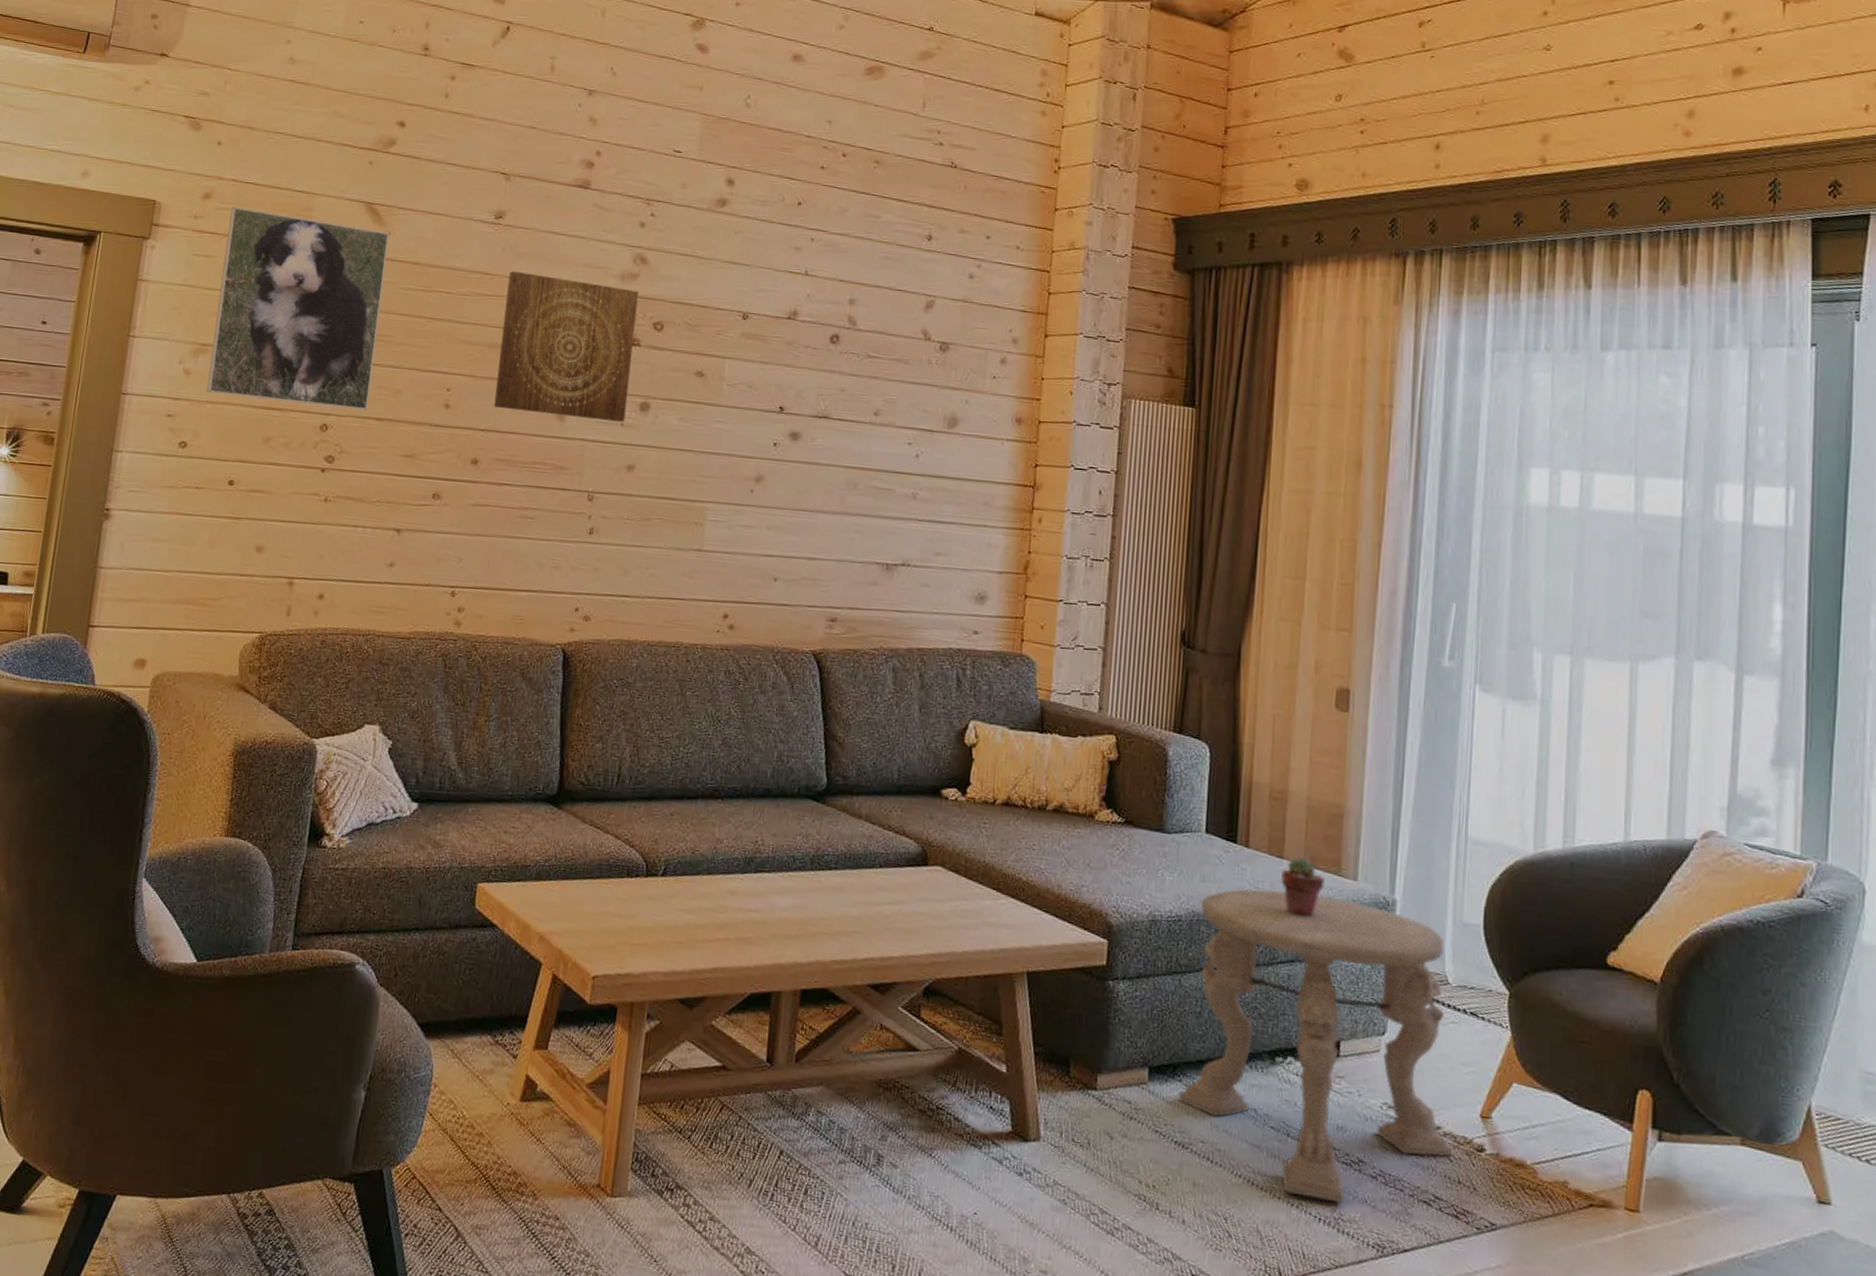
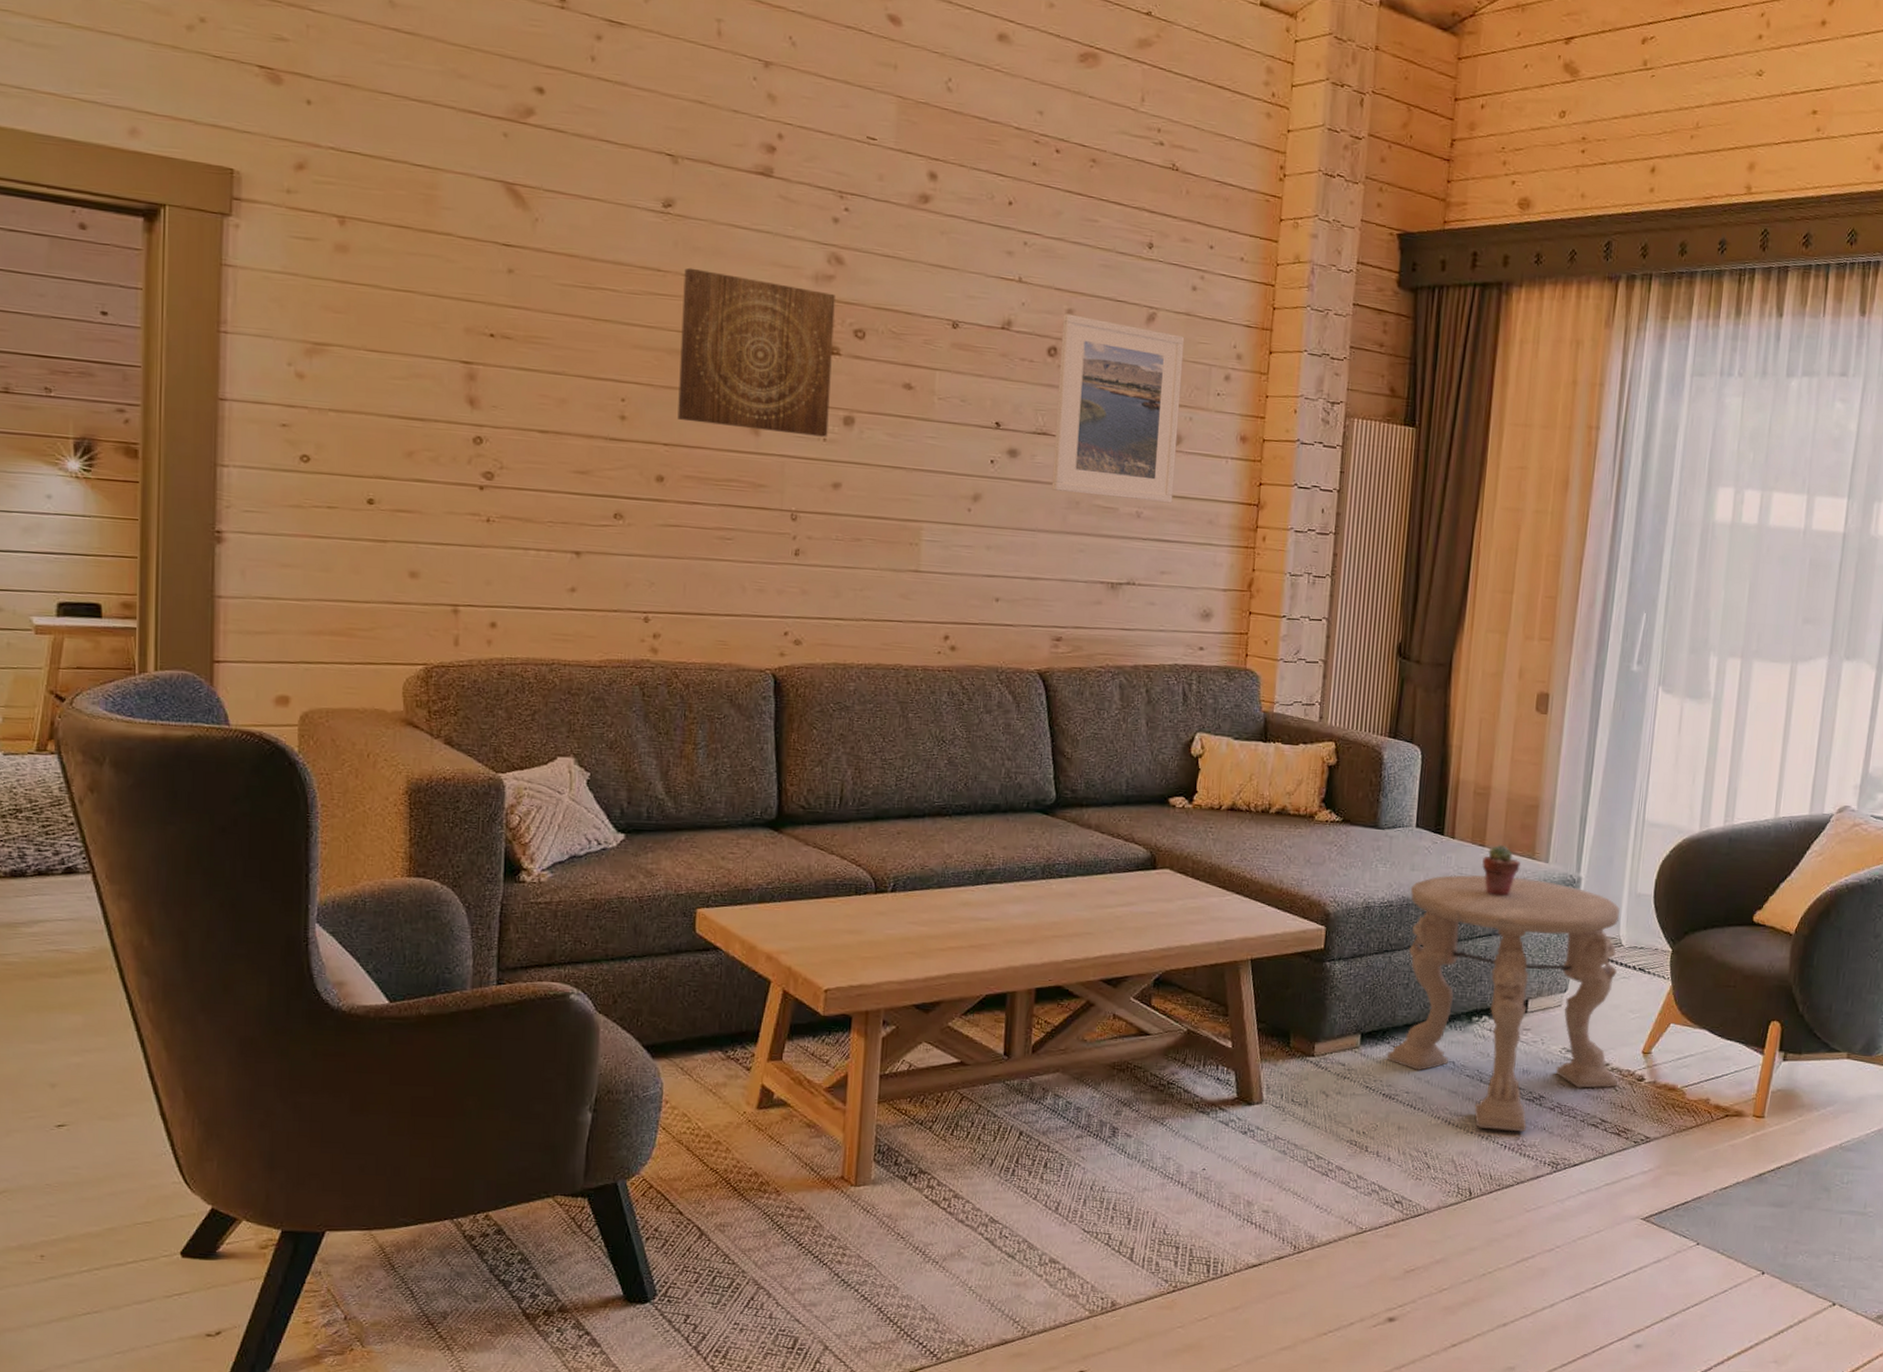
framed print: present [206,206,390,410] -> none [327,180,537,422]
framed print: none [830,303,962,485] -> present [1051,313,1185,504]

